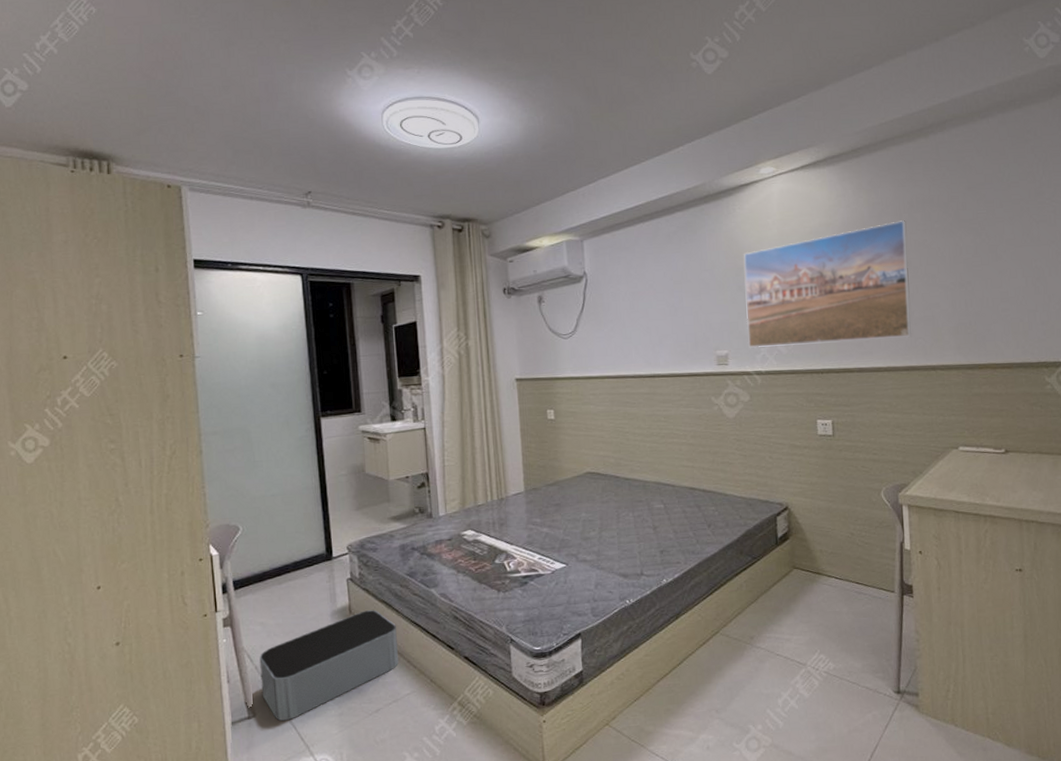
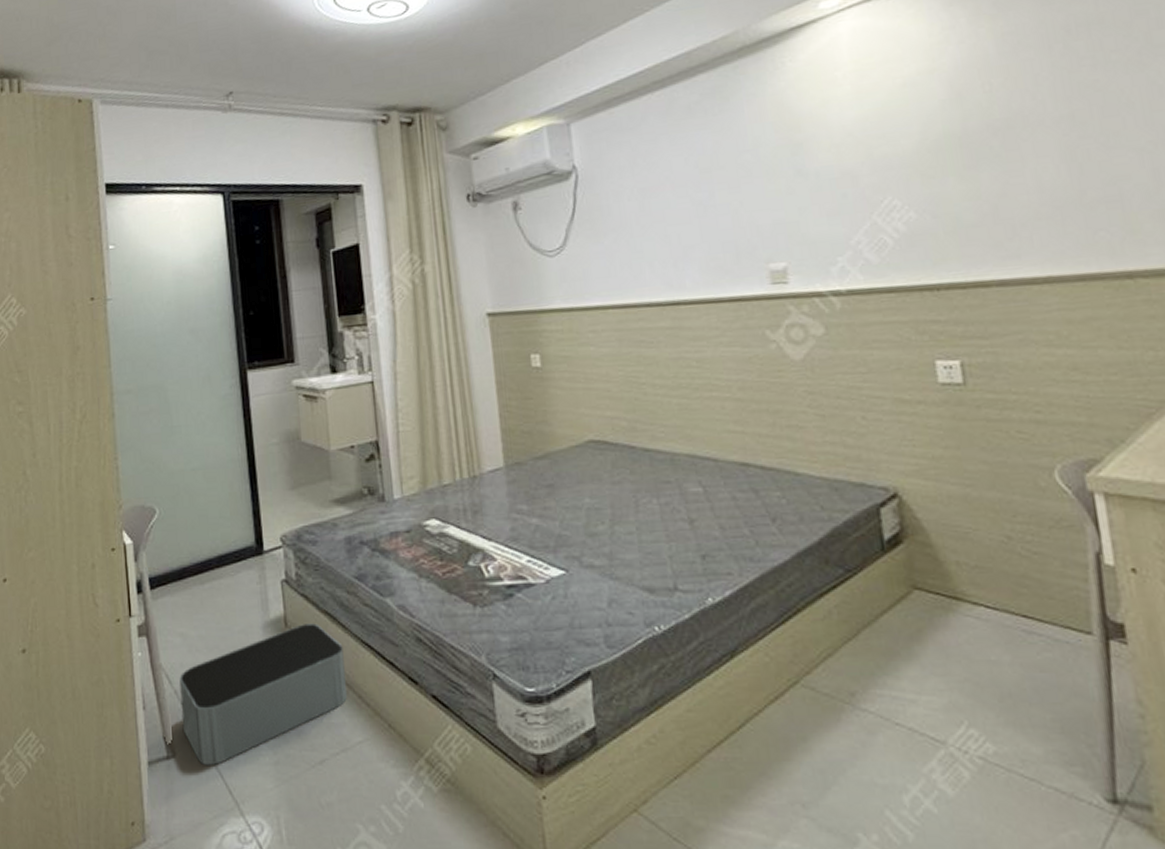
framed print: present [743,220,912,349] -> none [800,54,1087,259]

